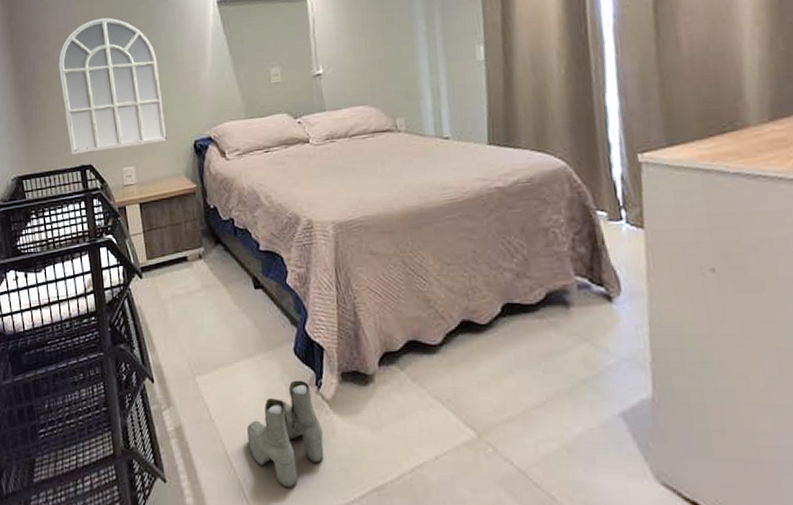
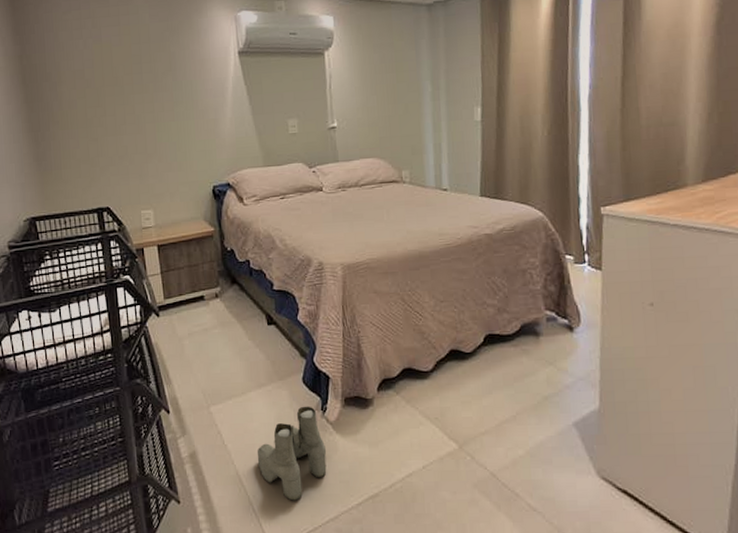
mirror: present [58,17,167,156] -> none [74,61,186,198]

